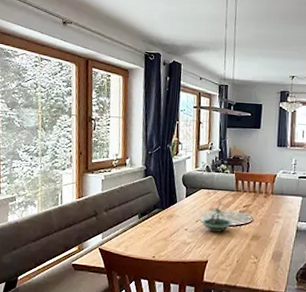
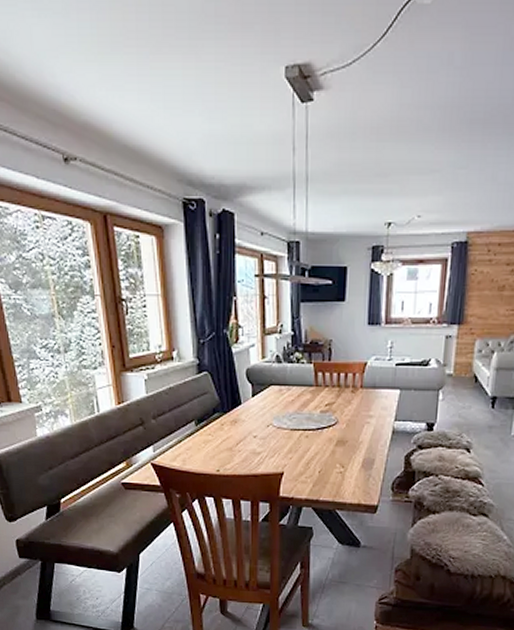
terrarium: present [201,198,233,233] -> none [273,396,313,439]

